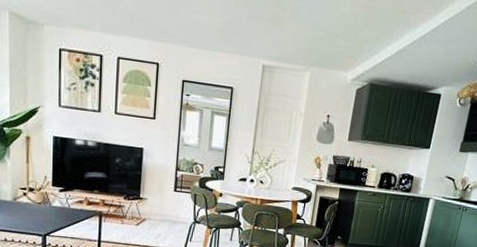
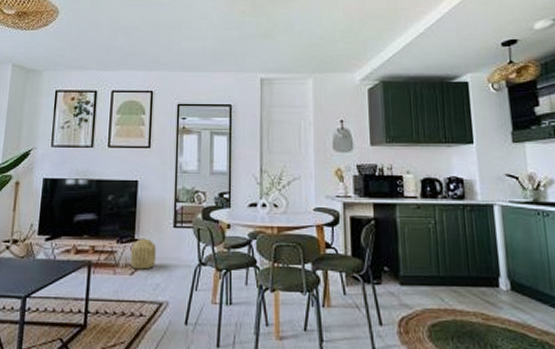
basket: none [136,197,158,223] -> present [131,238,156,270]

